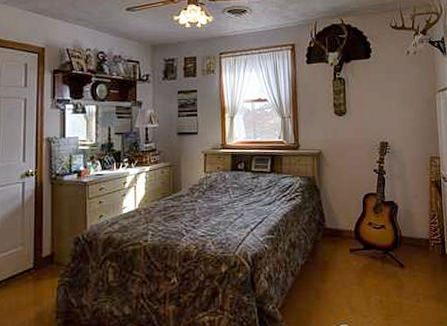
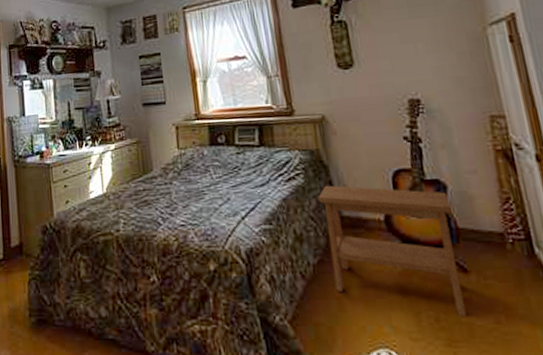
side table: none [310,204,400,298] -> present [318,185,466,316]

